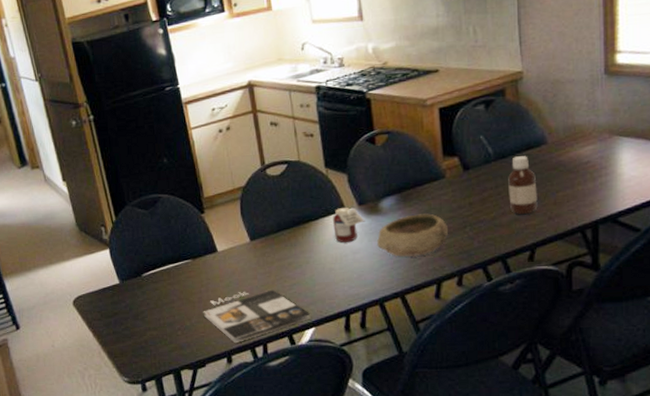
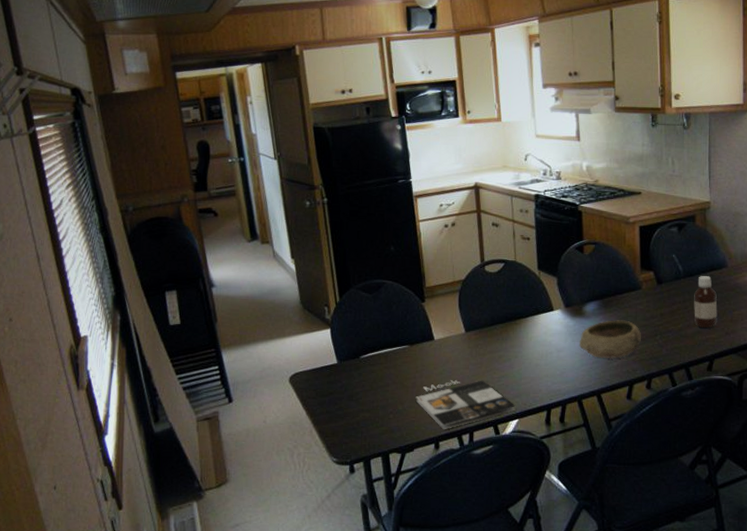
jar: present [333,208,365,242] -> none [542,308,570,341]

